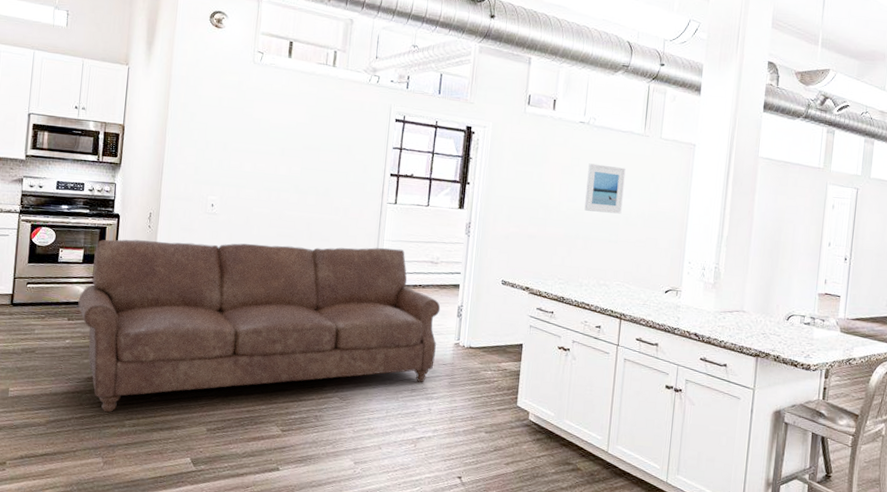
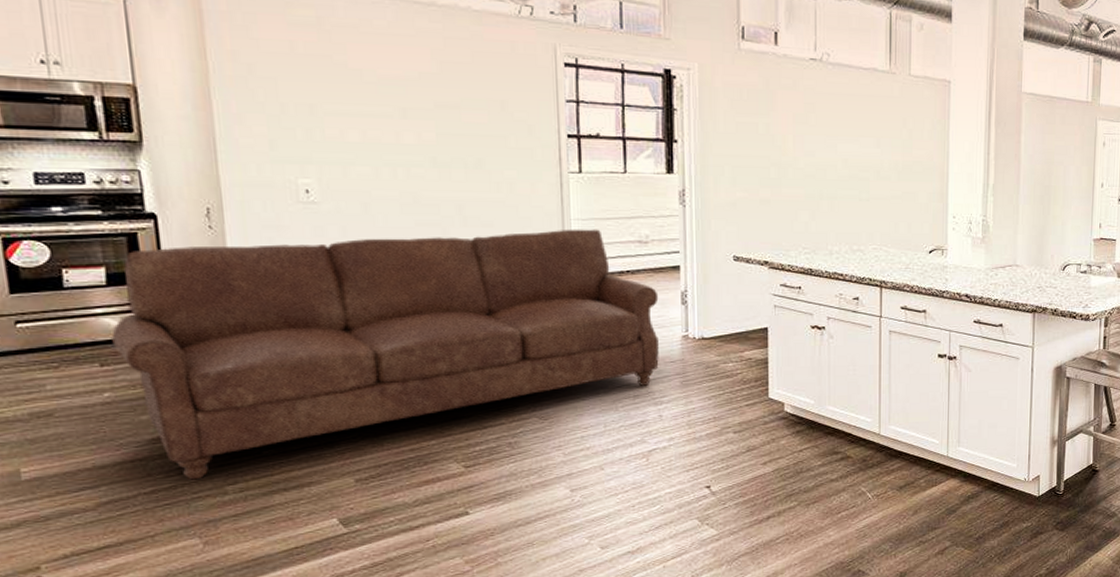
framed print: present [584,163,626,214] -> none [826,109,871,167]

